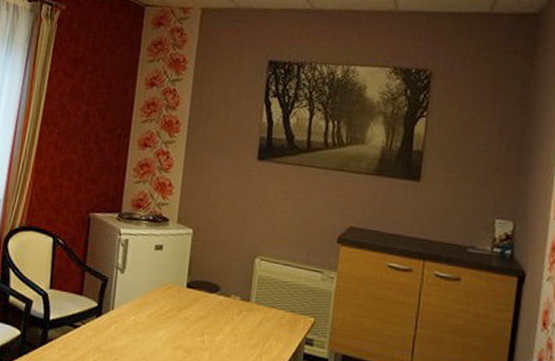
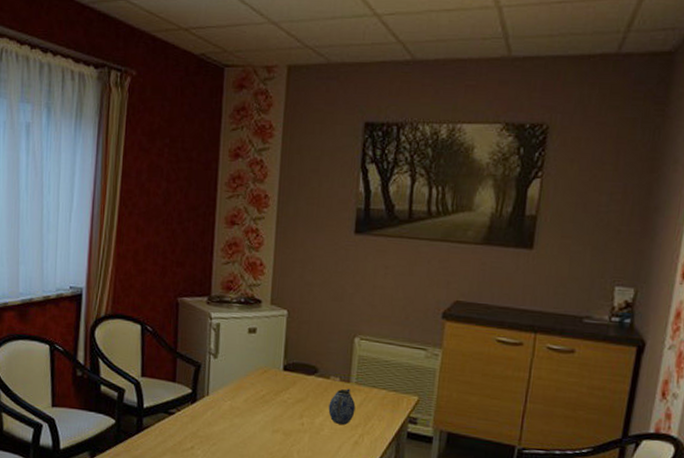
teapot: none [228,308,255,344] -> present [328,388,356,425]

